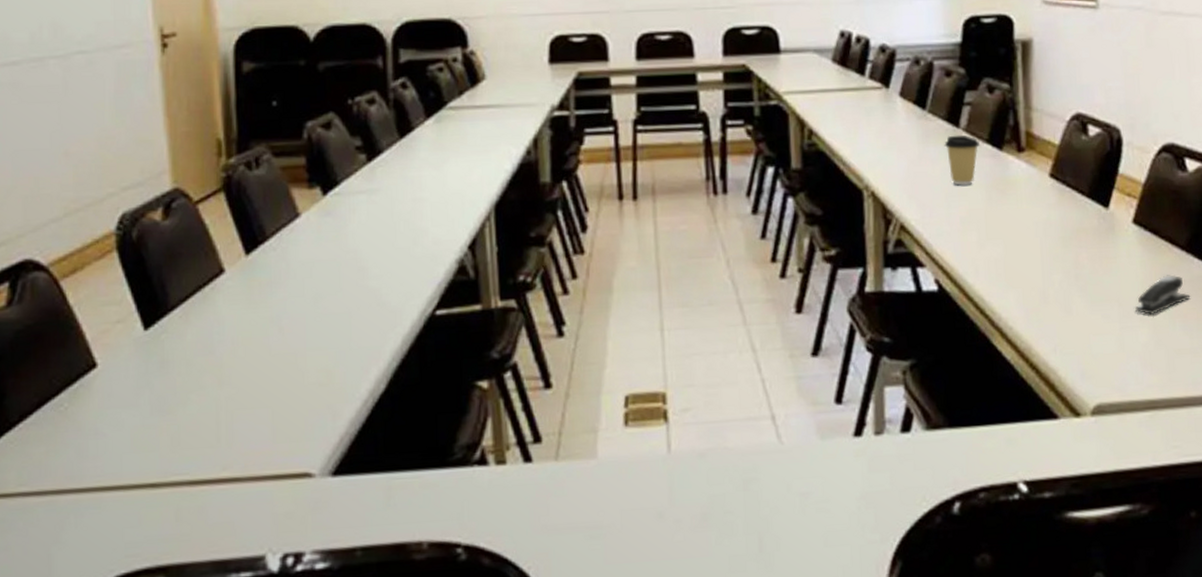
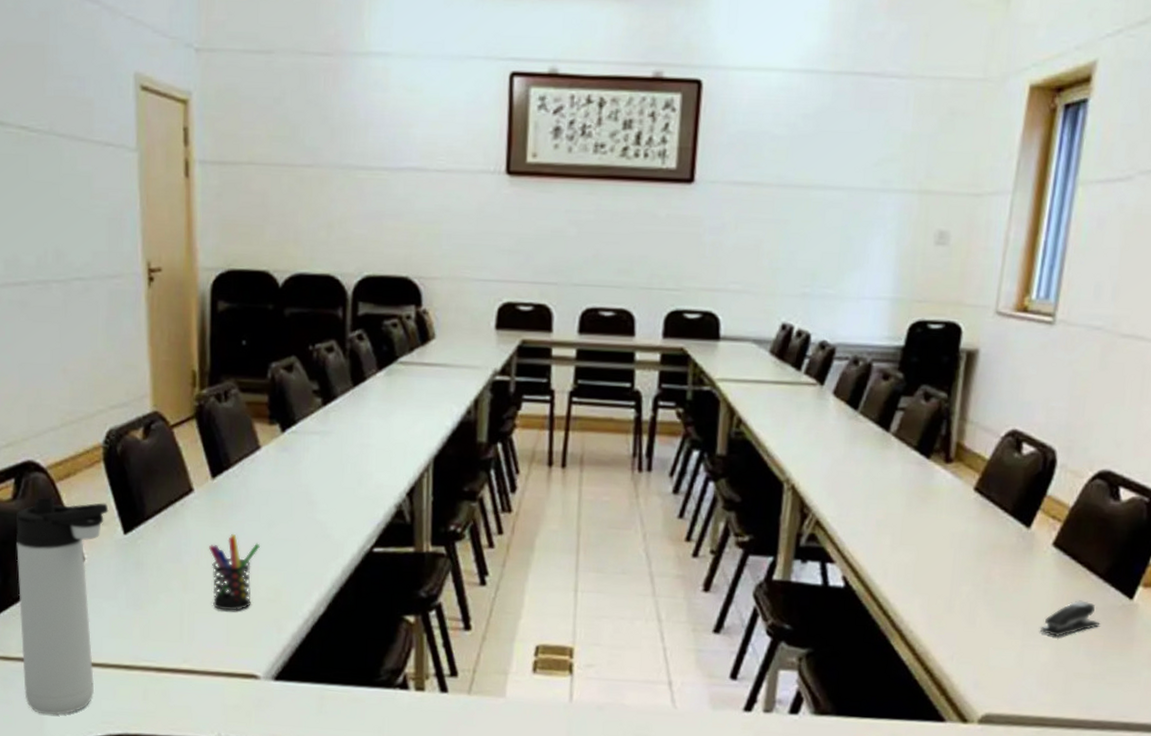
thermos bottle: none [11,297,125,558] -> present [15,497,109,715]
pen holder: none [246,314,306,404] -> present [209,533,260,611]
coffee cup: present [944,135,981,186] -> none [871,438,908,490]

